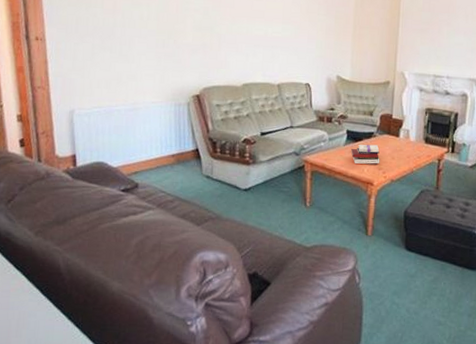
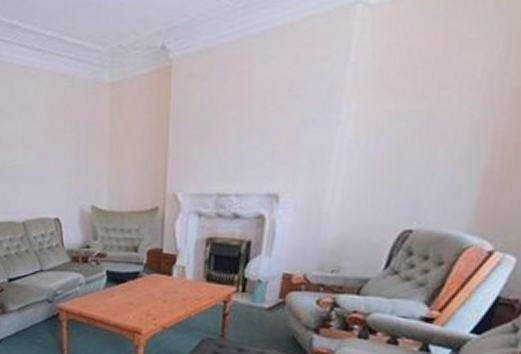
books: present [350,144,380,164] -> none [112,286,149,311]

